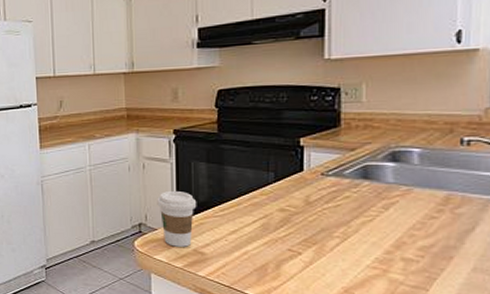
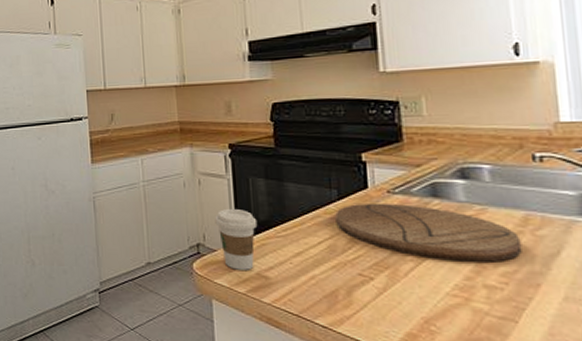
cutting board: none [271,186,441,238] -> present [335,204,522,262]

